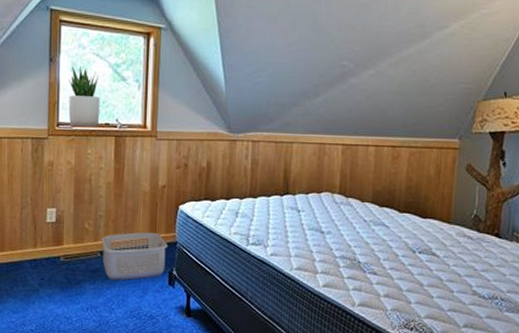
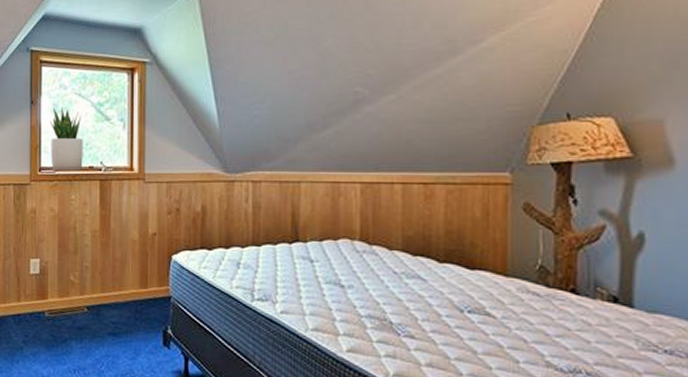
clothes hamper: present [101,232,169,281] -> none [87,285,162,340]

